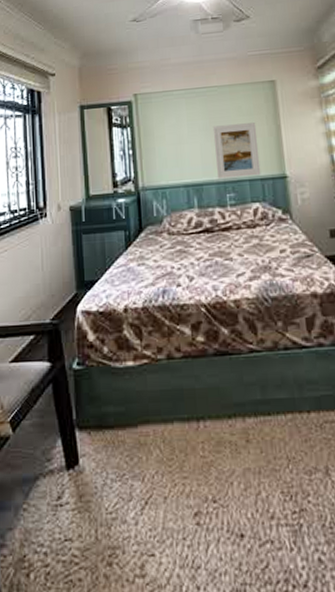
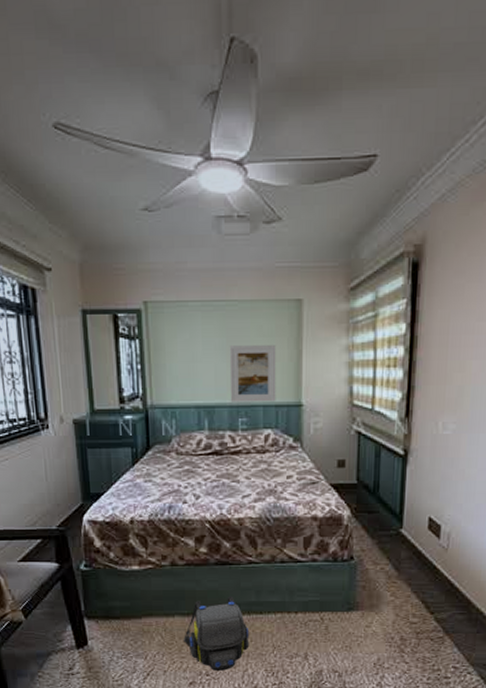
shoulder bag: none [185,395,260,495] -> present [184,597,250,671]

